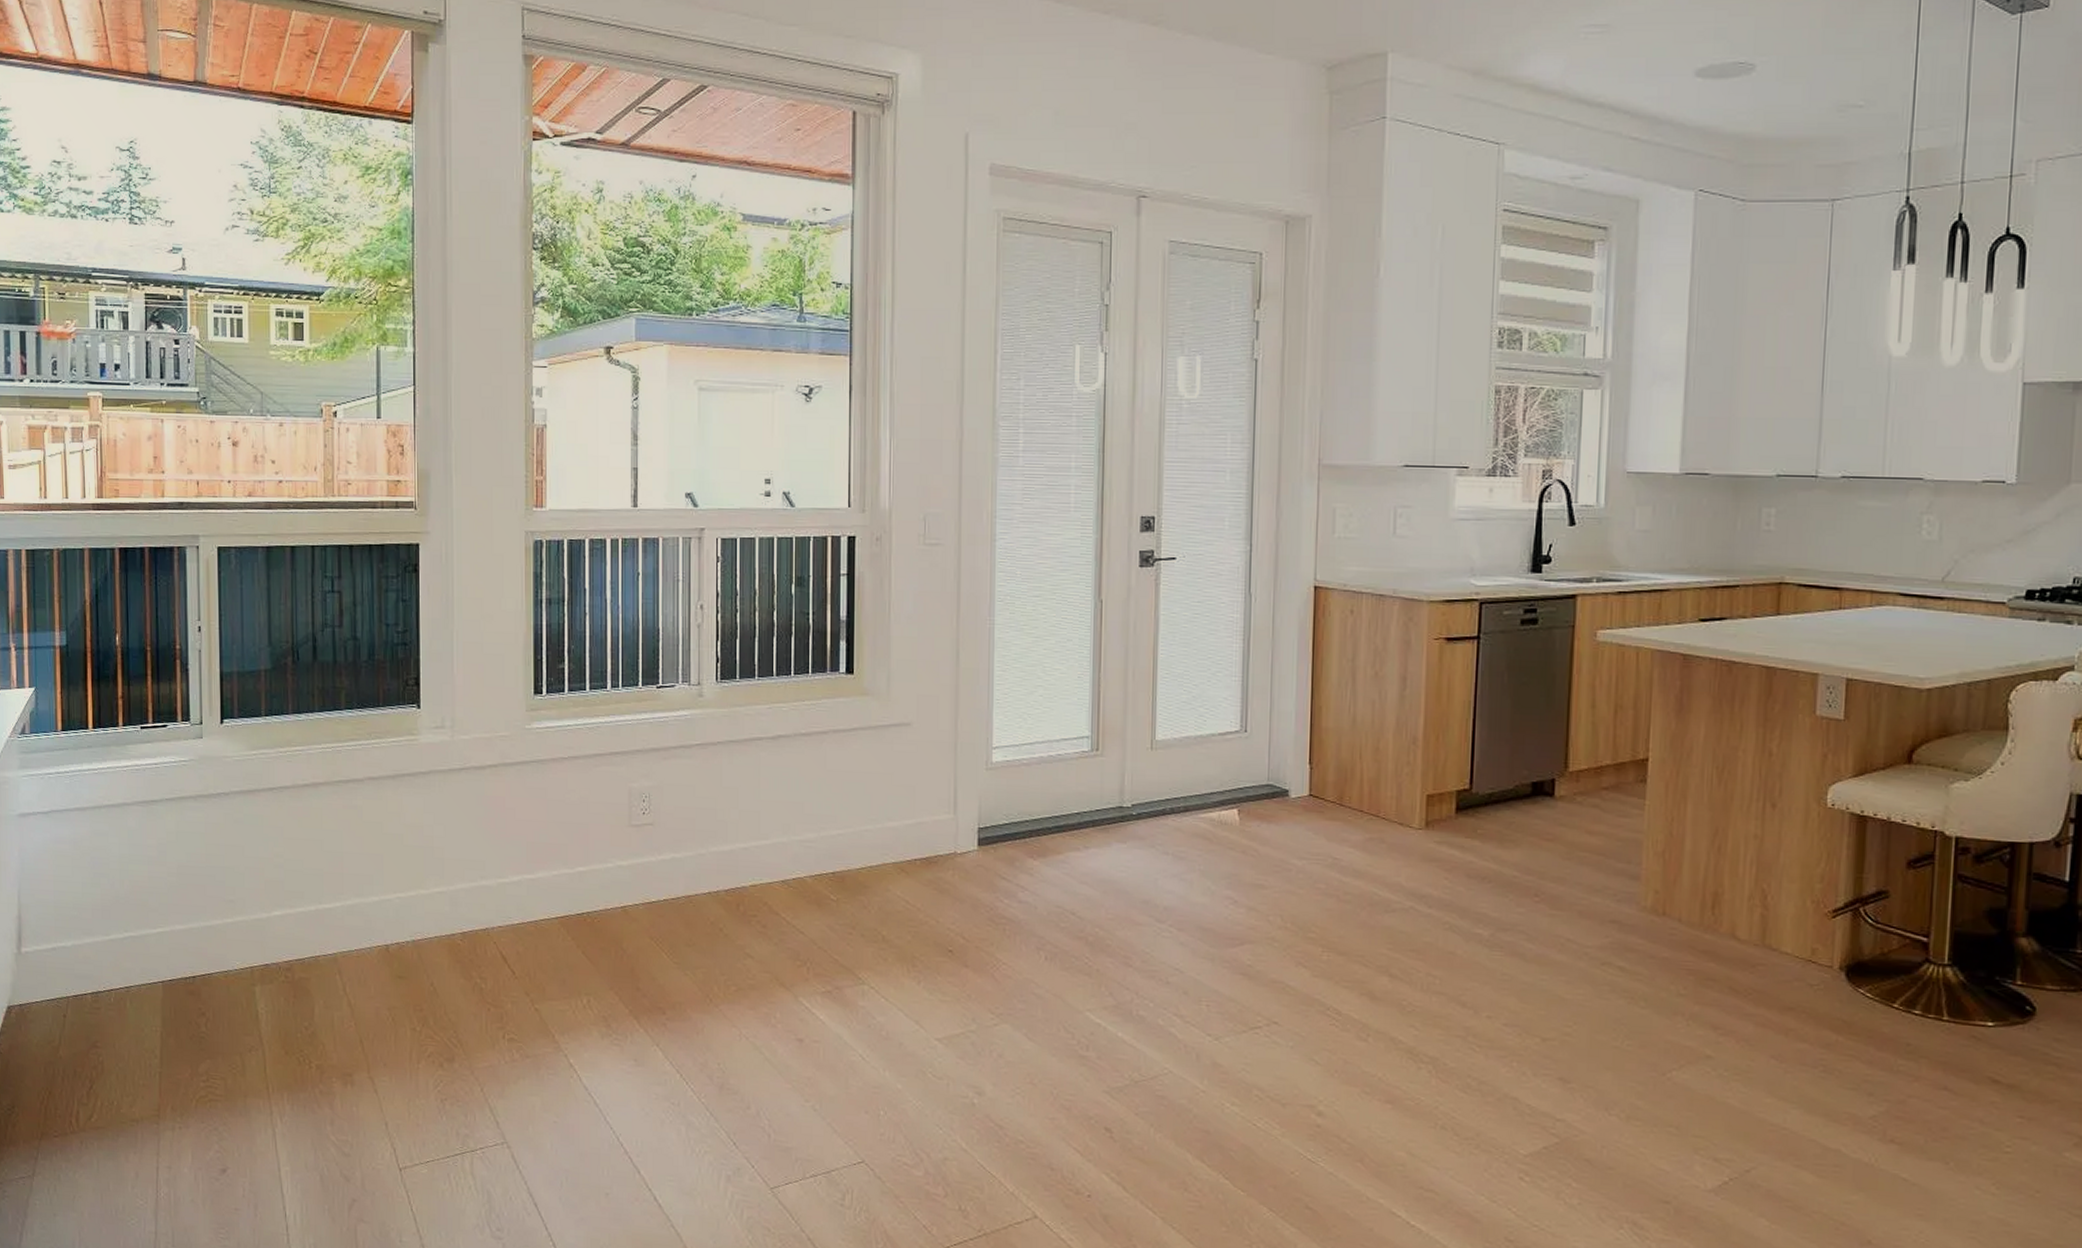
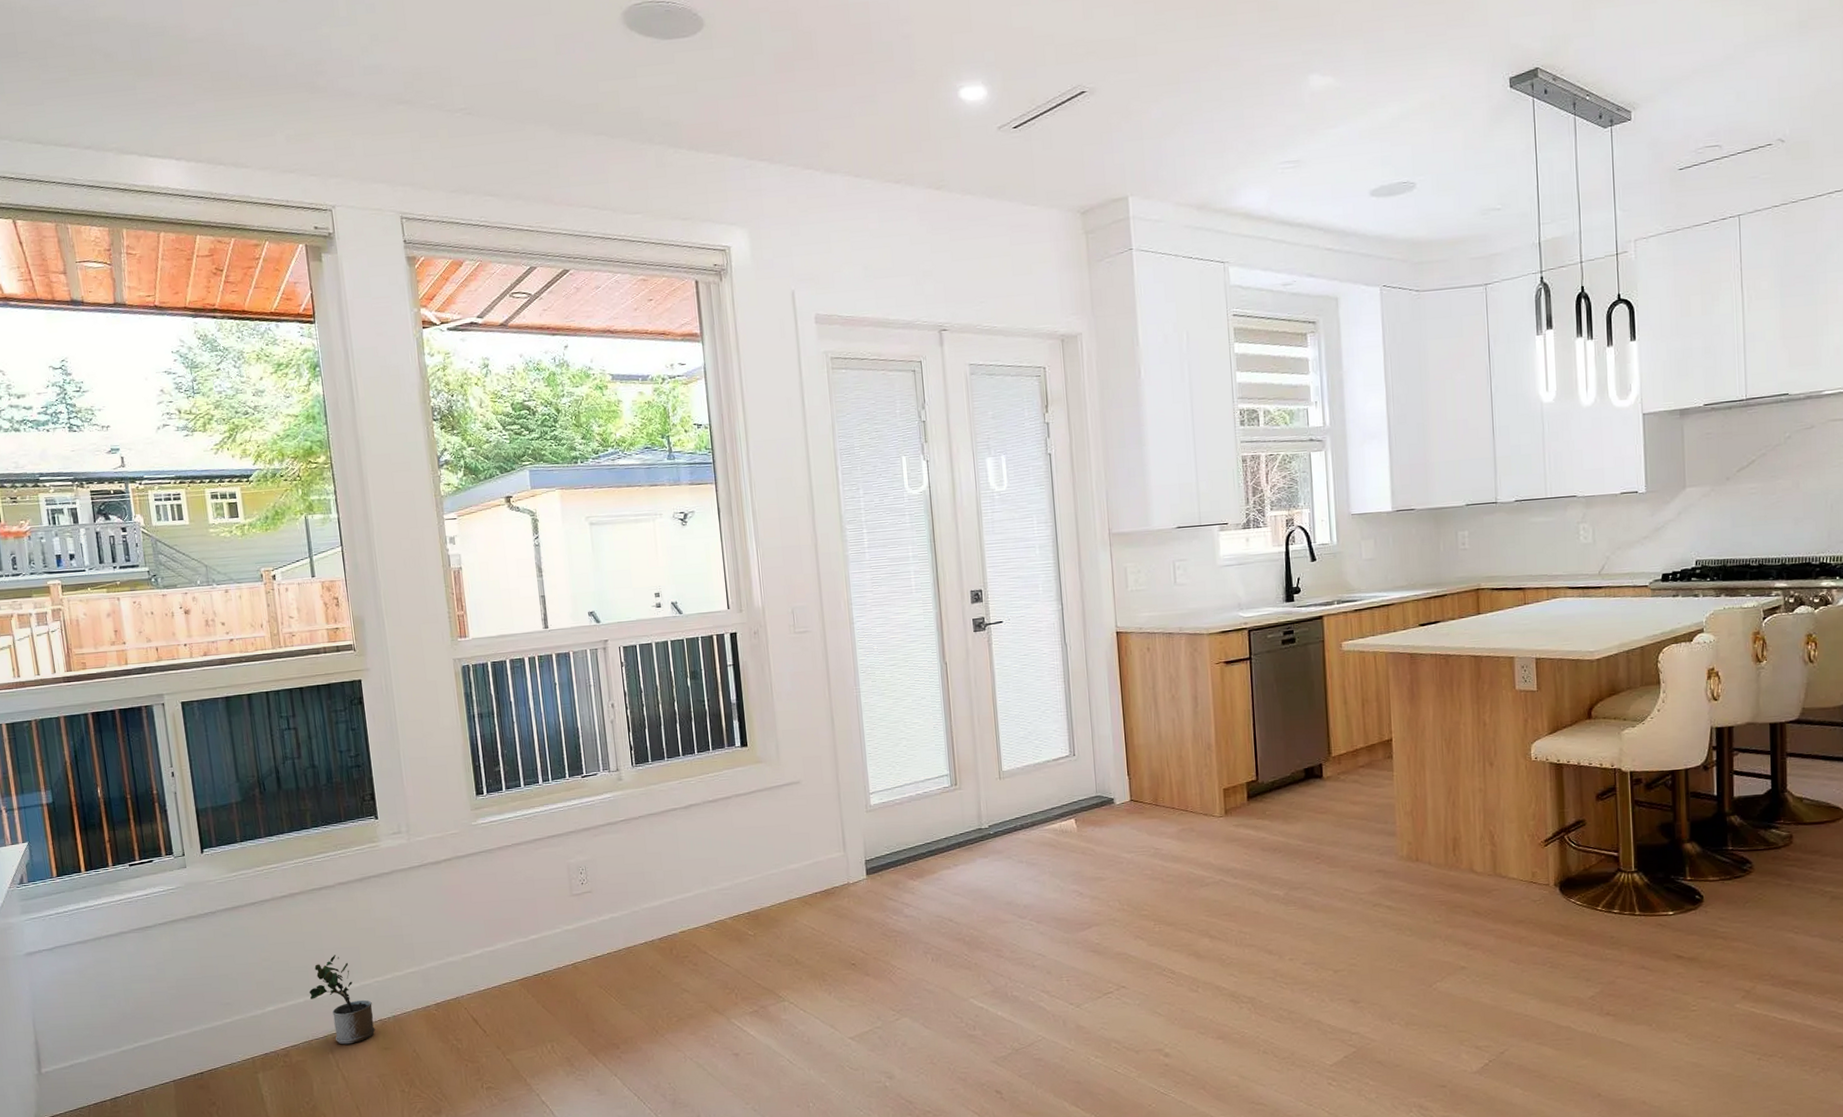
potted plant: none [321,860,391,967] -> present [309,955,376,1045]

